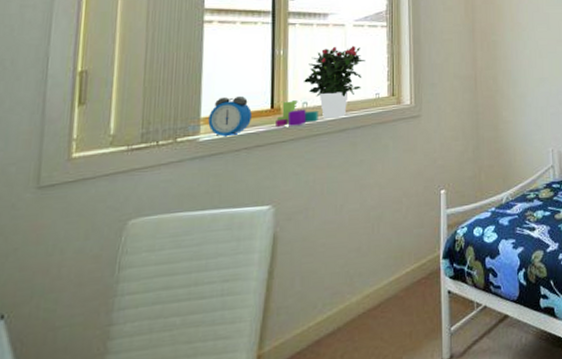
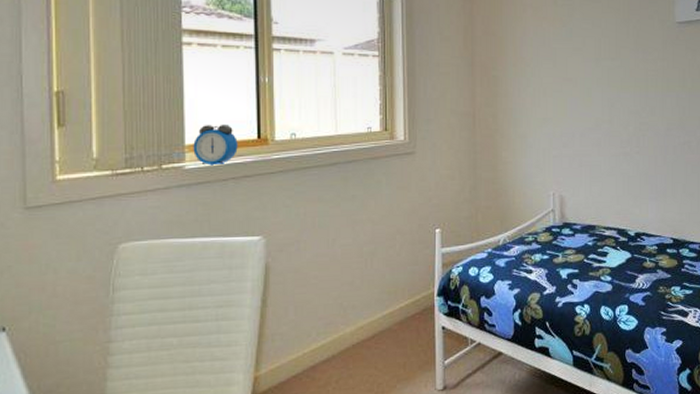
toy blocks: present [276,100,318,127] -> none [263,131,307,159]
potted flower: present [304,45,365,119] -> none [291,75,356,151]

